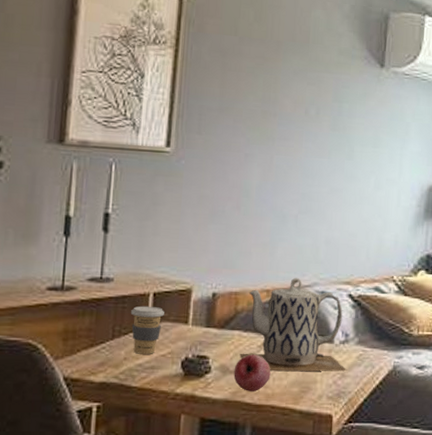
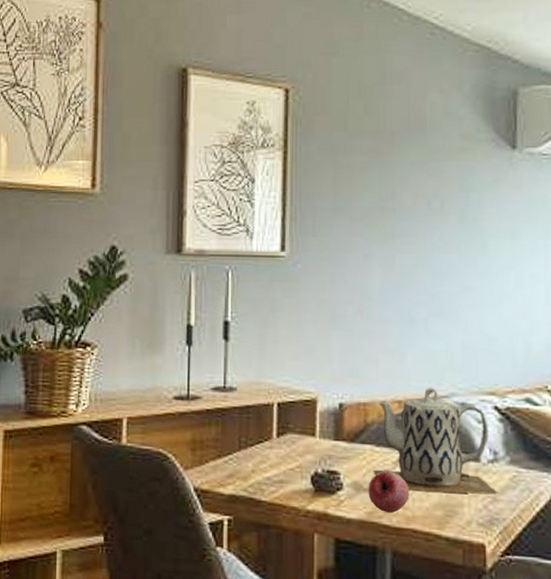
coffee cup: present [131,306,164,354] -> none [256,416,290,468]

